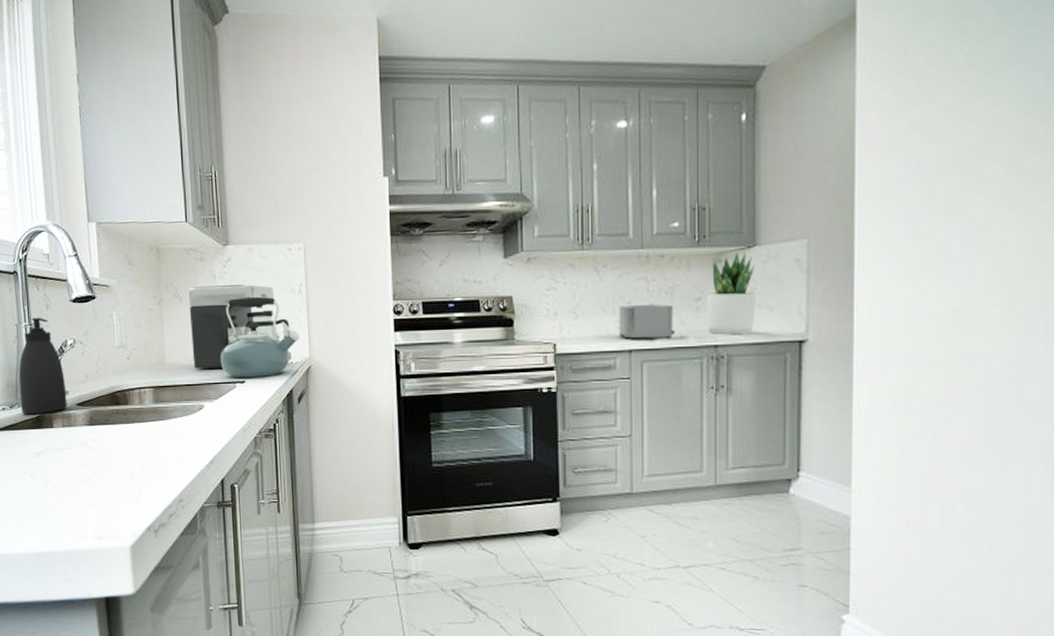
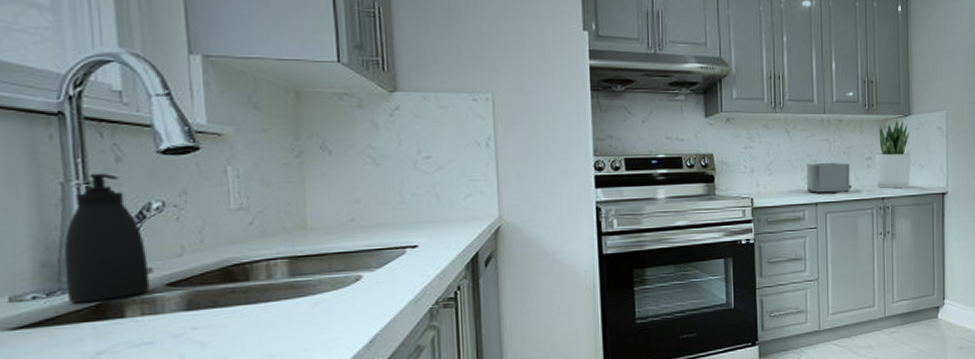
coffee maker: present [188,284,292,370] -> none [340,137,477,235]
kettle: present [220,296,300,378] -> none [384,150,487,243]

